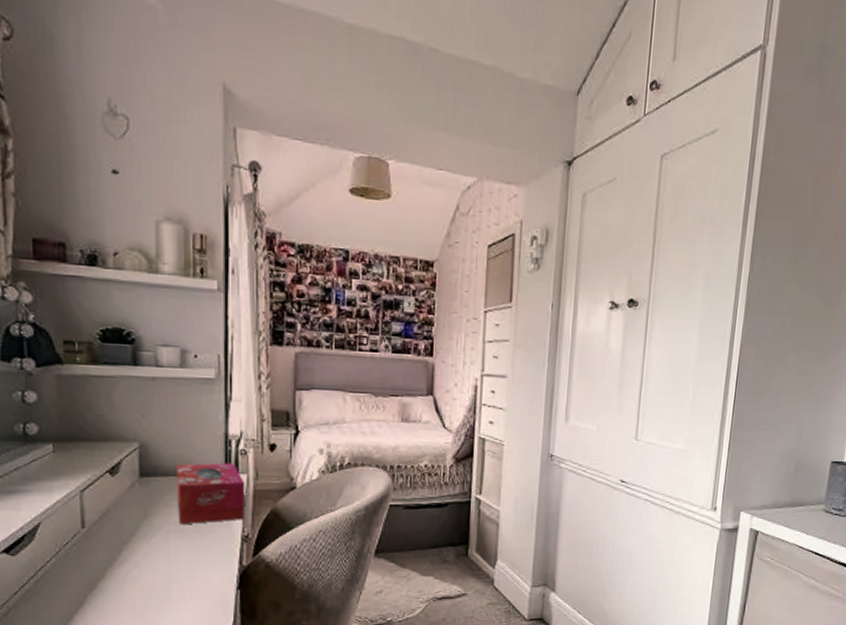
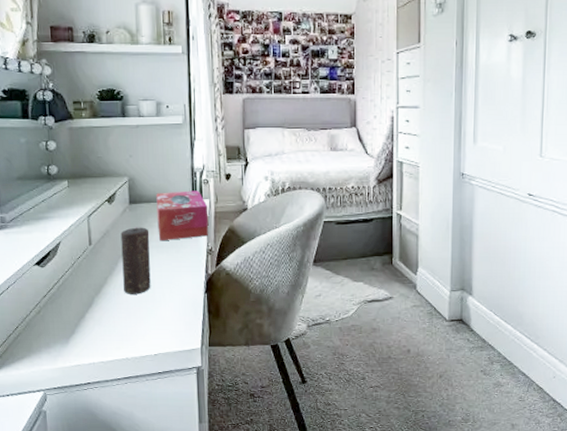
candle: none [126,506,166,591] -> present [120,227,151,294]

